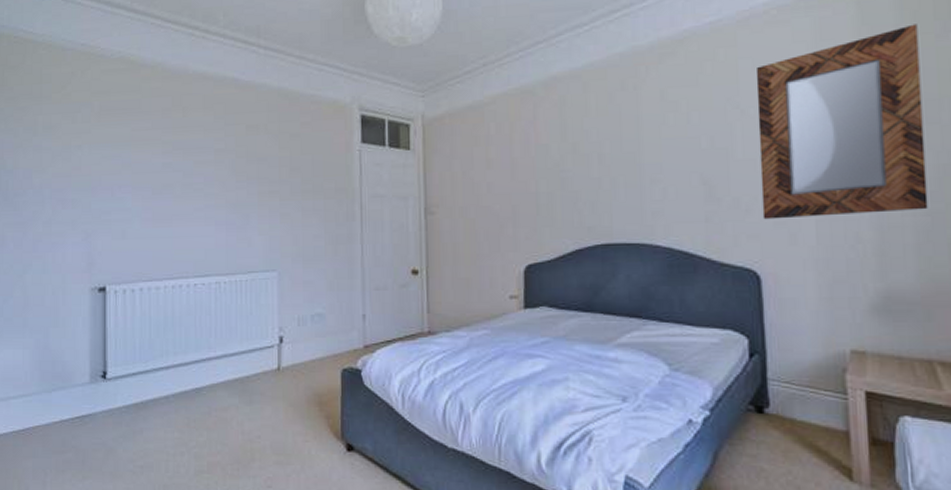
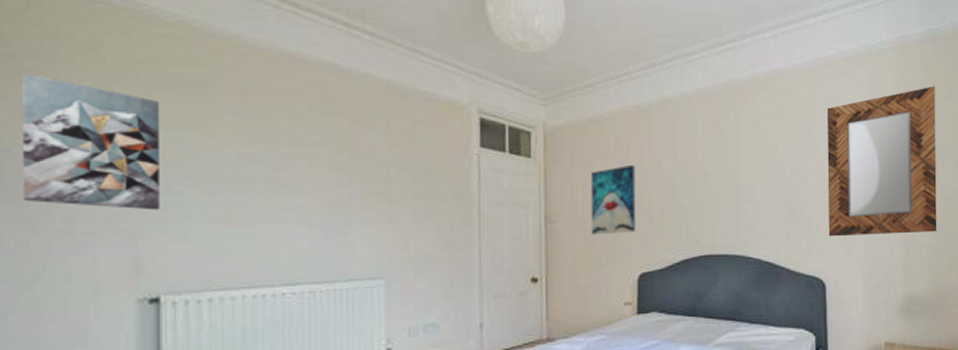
wall art: none [18,111,107,215] -> present [22,73,161,211]
wall art: none [471,149,521,225] -> present [590,164,636,235]

